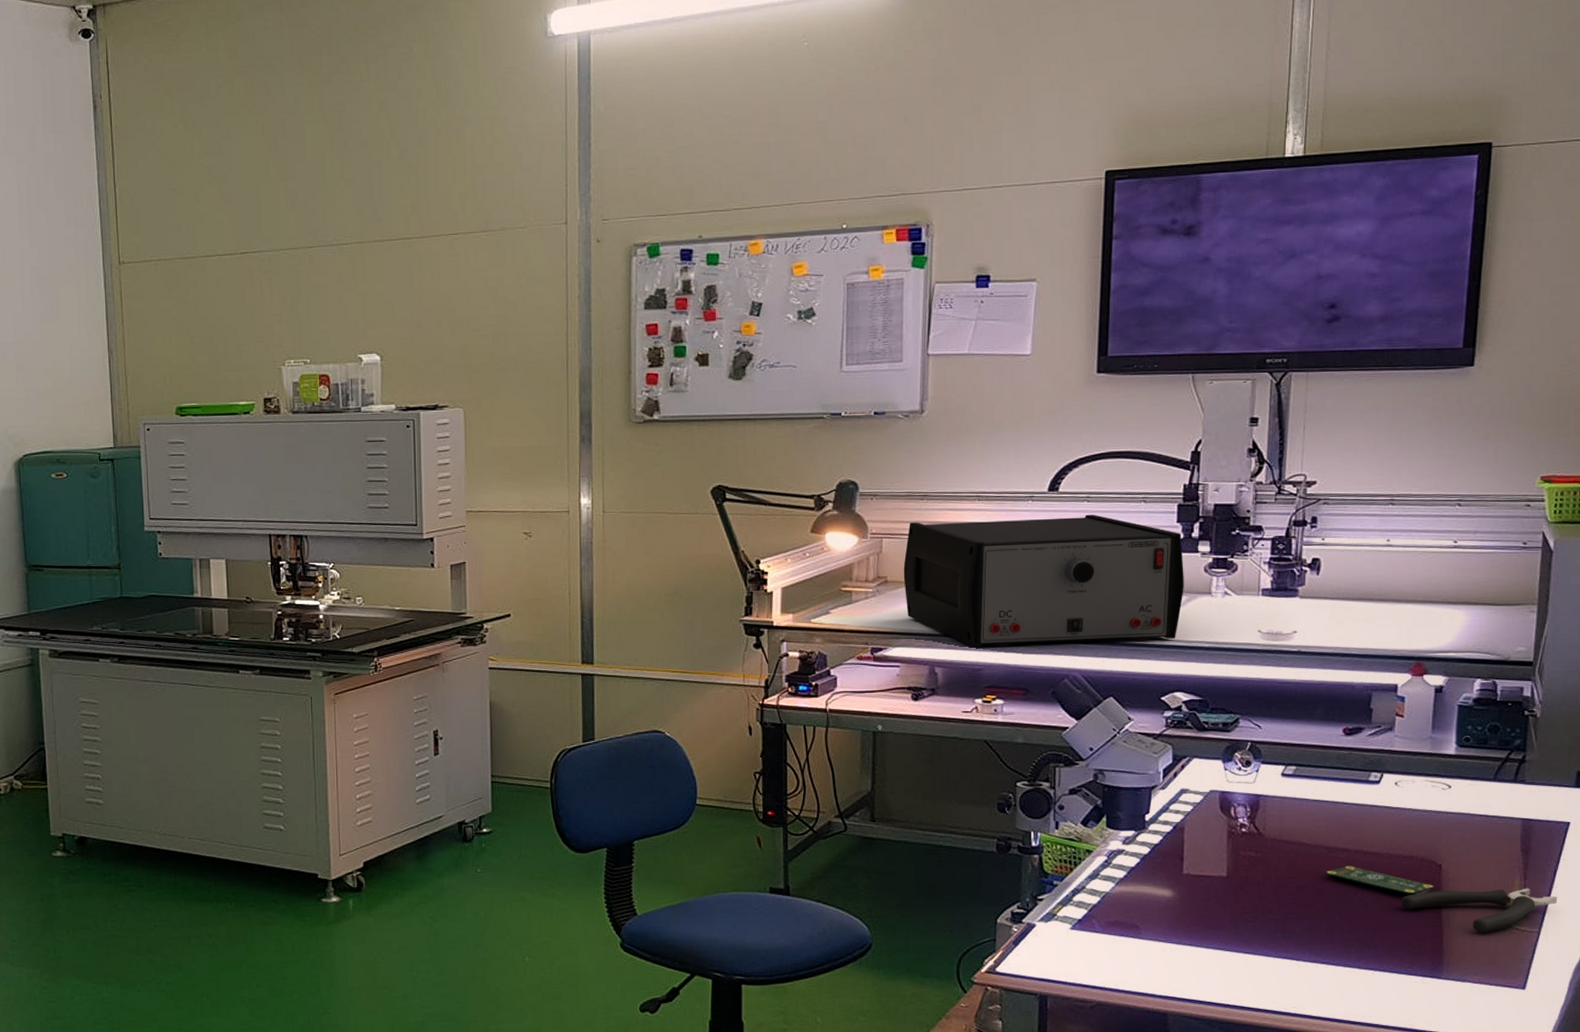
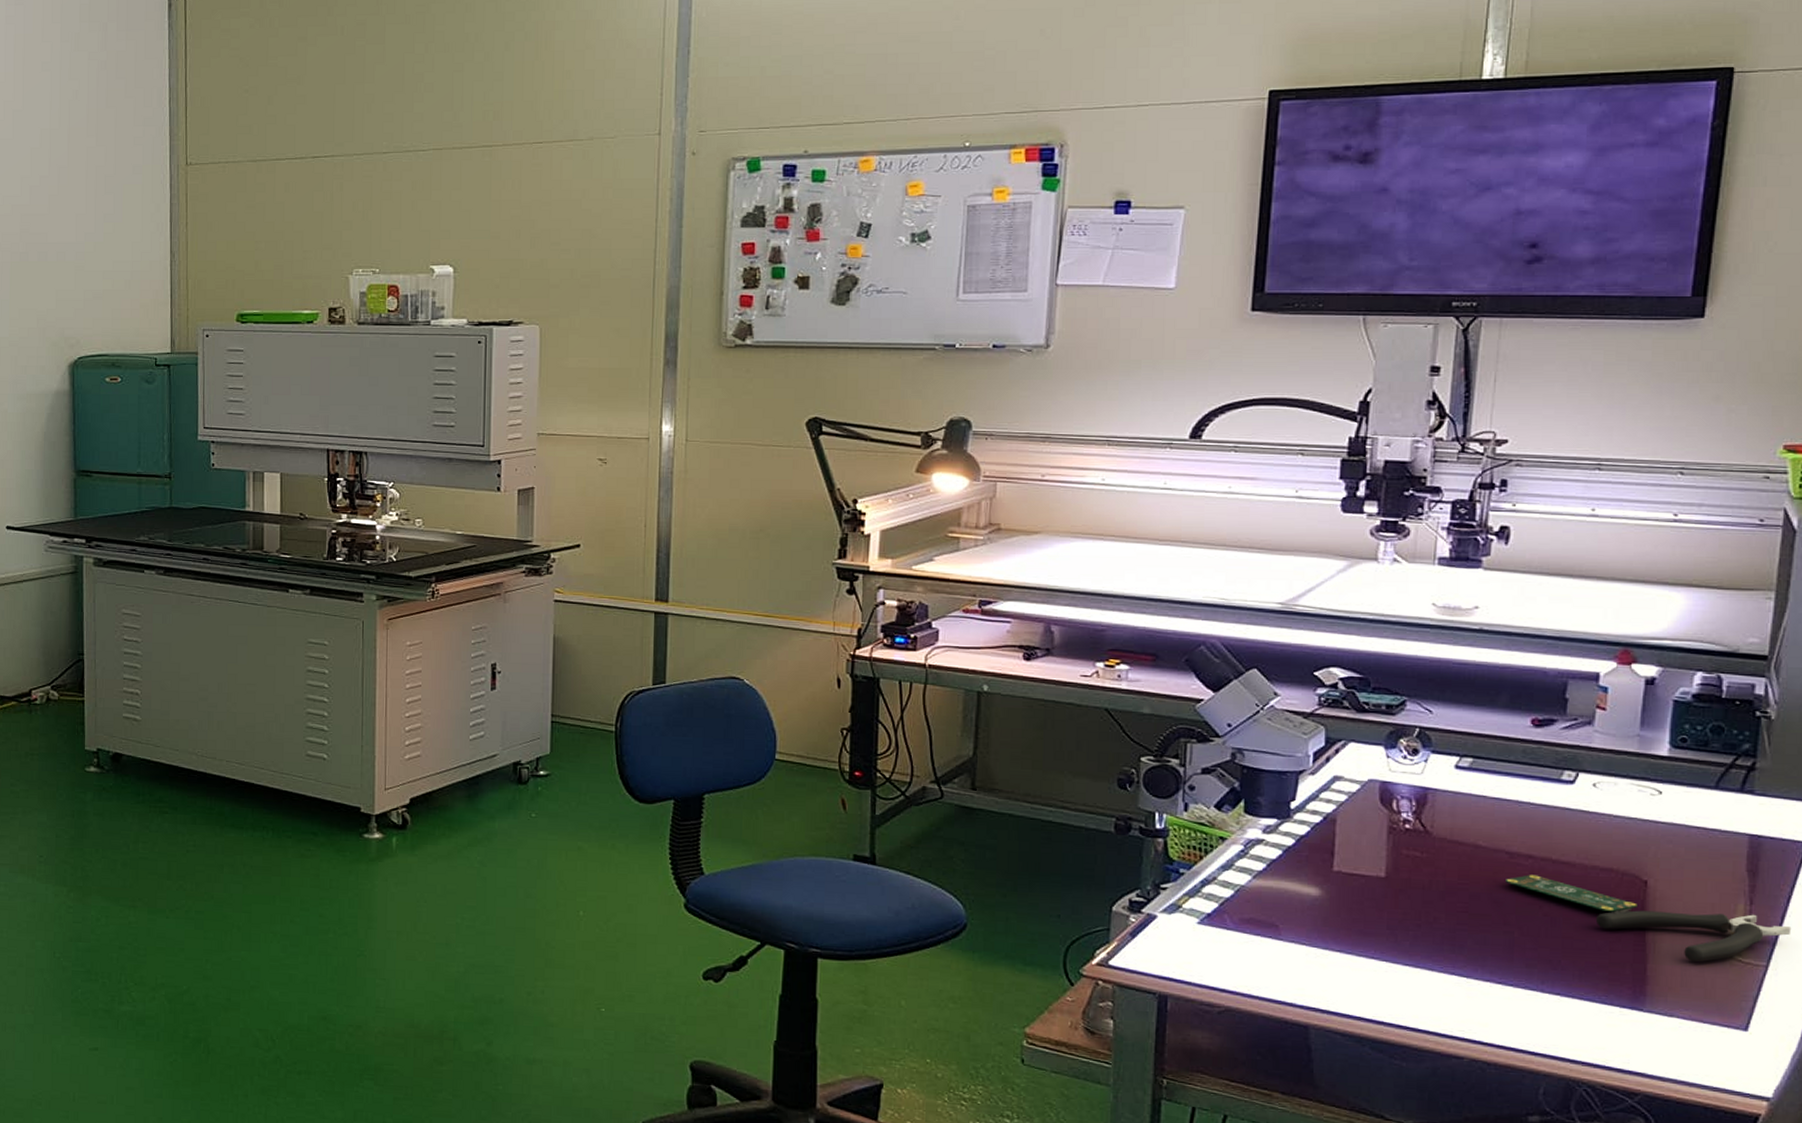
power supply: present [903,514,1184,647] -> none [1019,466,1346,609]

